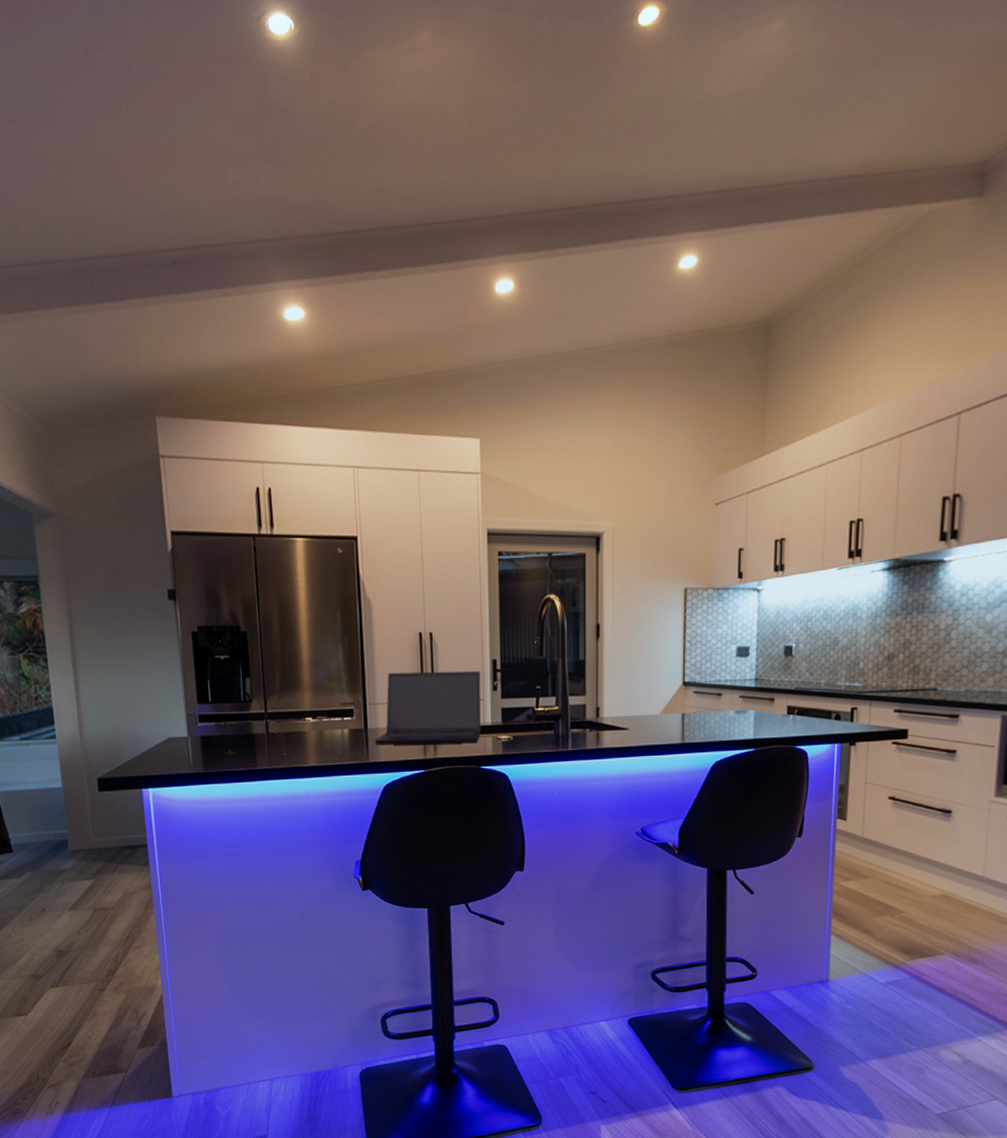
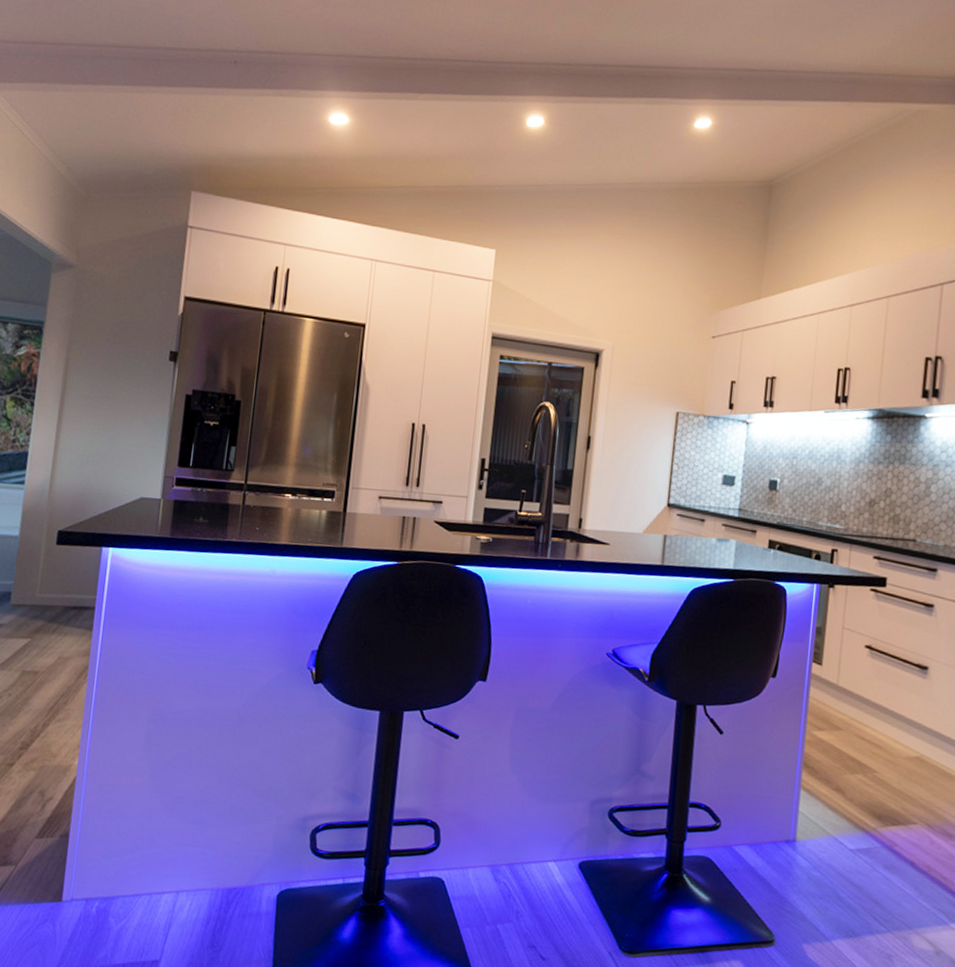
laptop: present [374,670,482,745] -> none [351,458,468,541]

